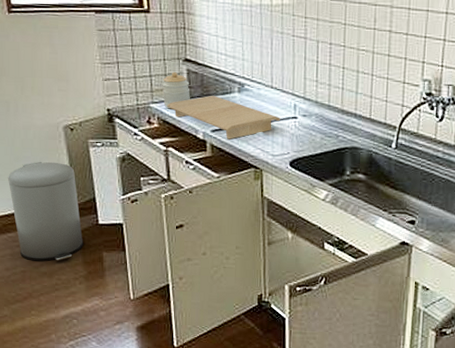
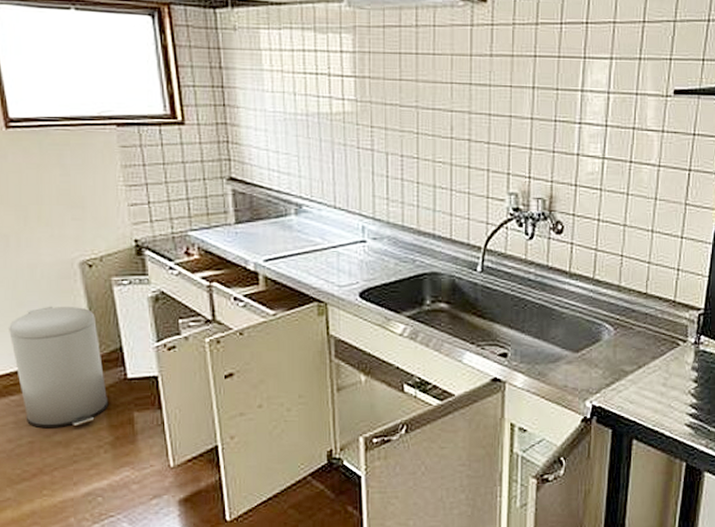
jar: present [162,72,190,109] -> none [202,193,237,237]
cutting board: present [166,96,281,140] -> none [208,220,347,270]

